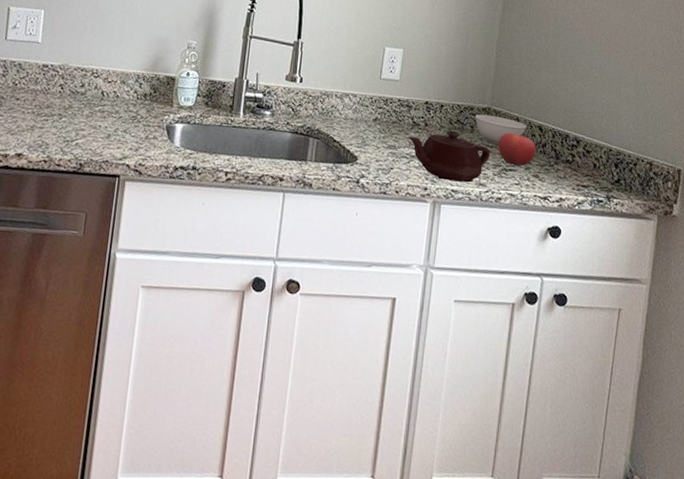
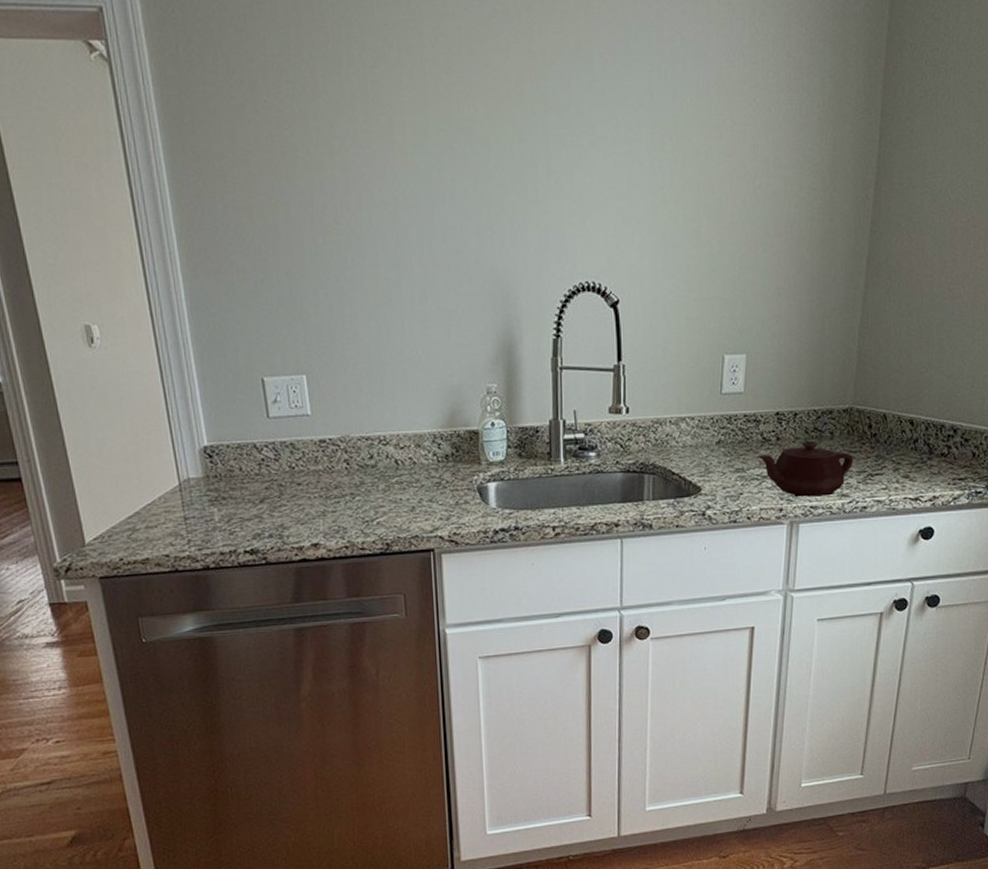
soup bowl: present [474,114,526,145] -> none [834,416,895,449]
fruit: present [498,132,536,167] -> none [862,430,906,469]

